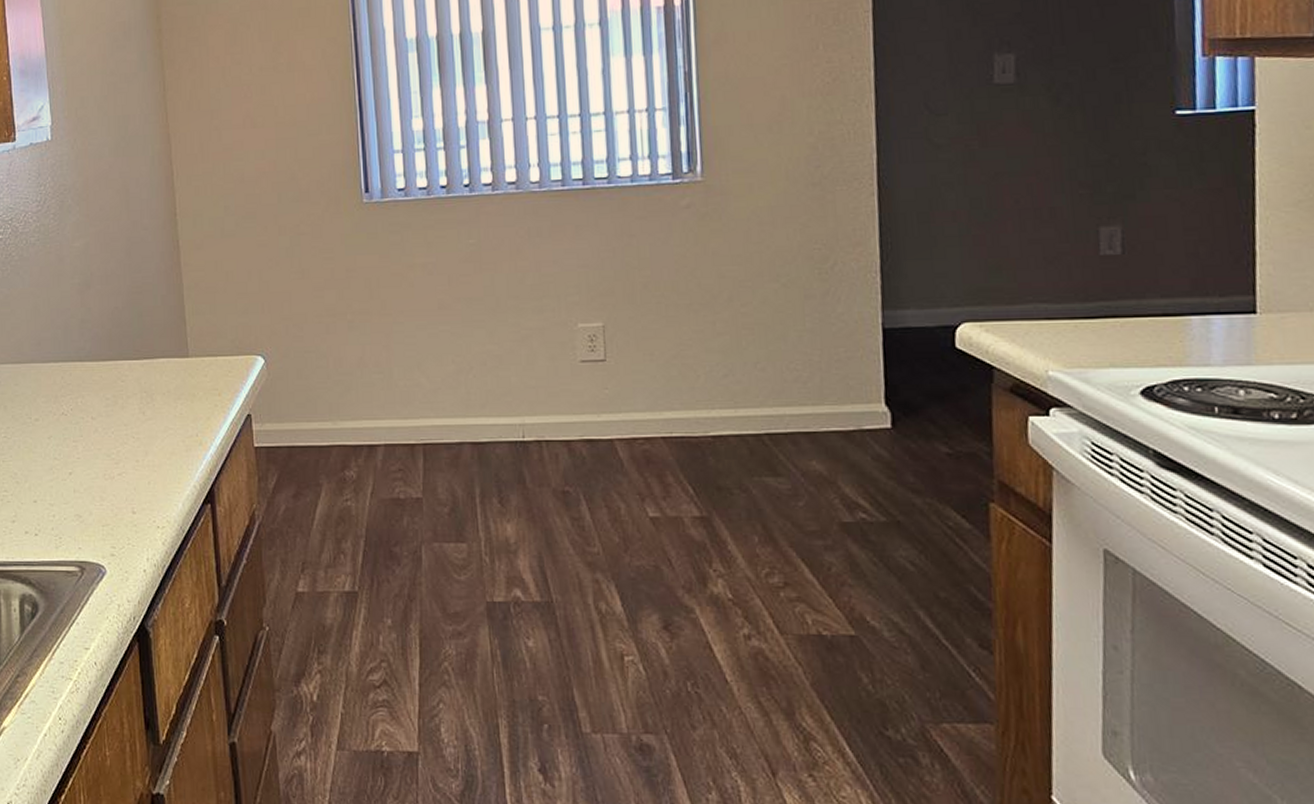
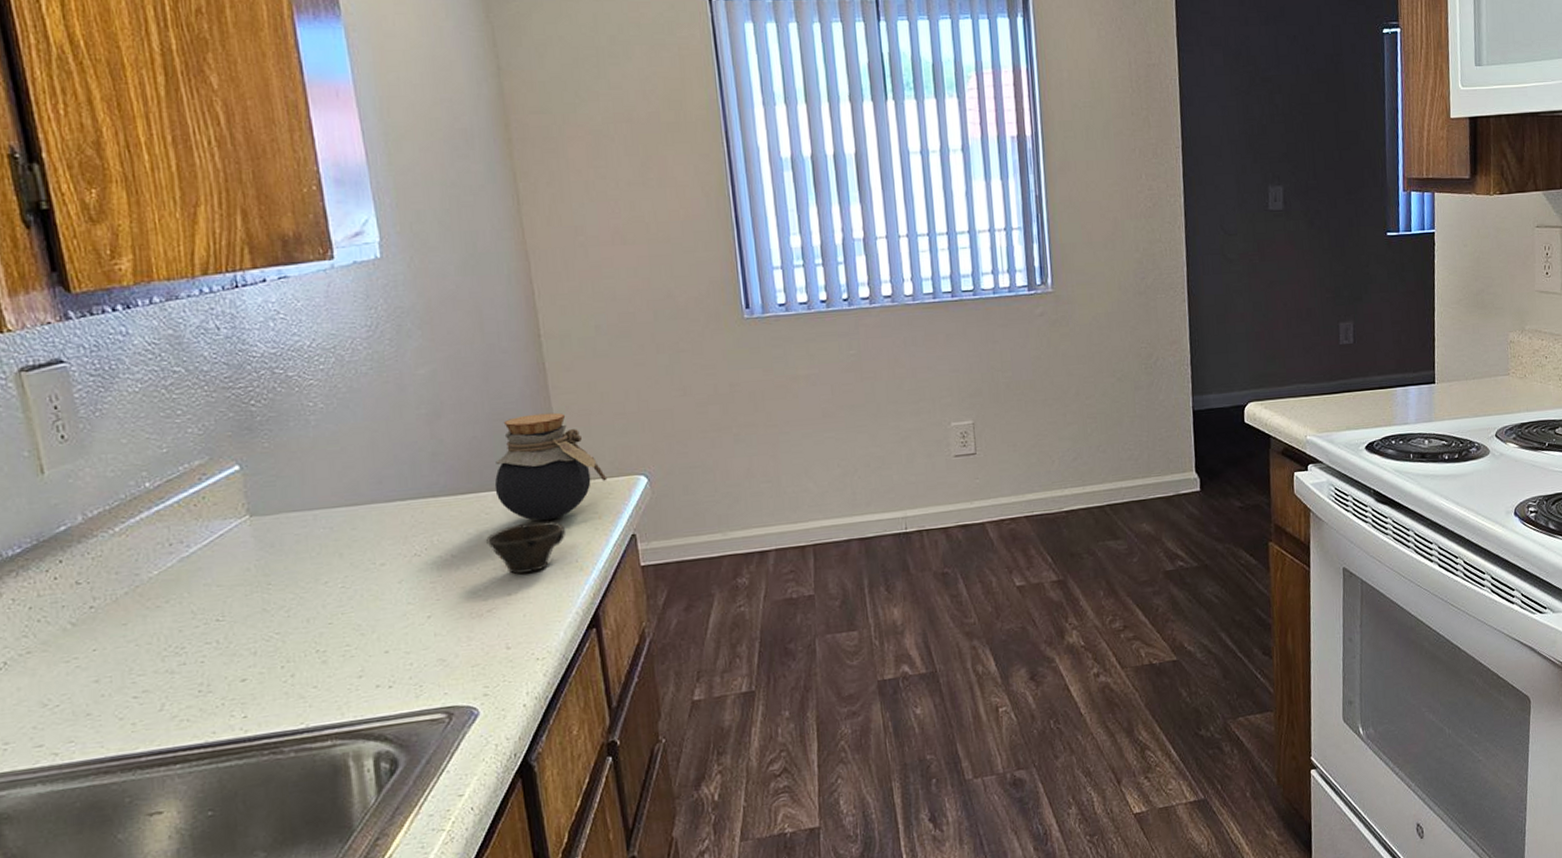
cup: none [121,393,188,441] -> present [486,521,565,574]
jar: none [130,288,228,393] -> present [494,412,608,521]

